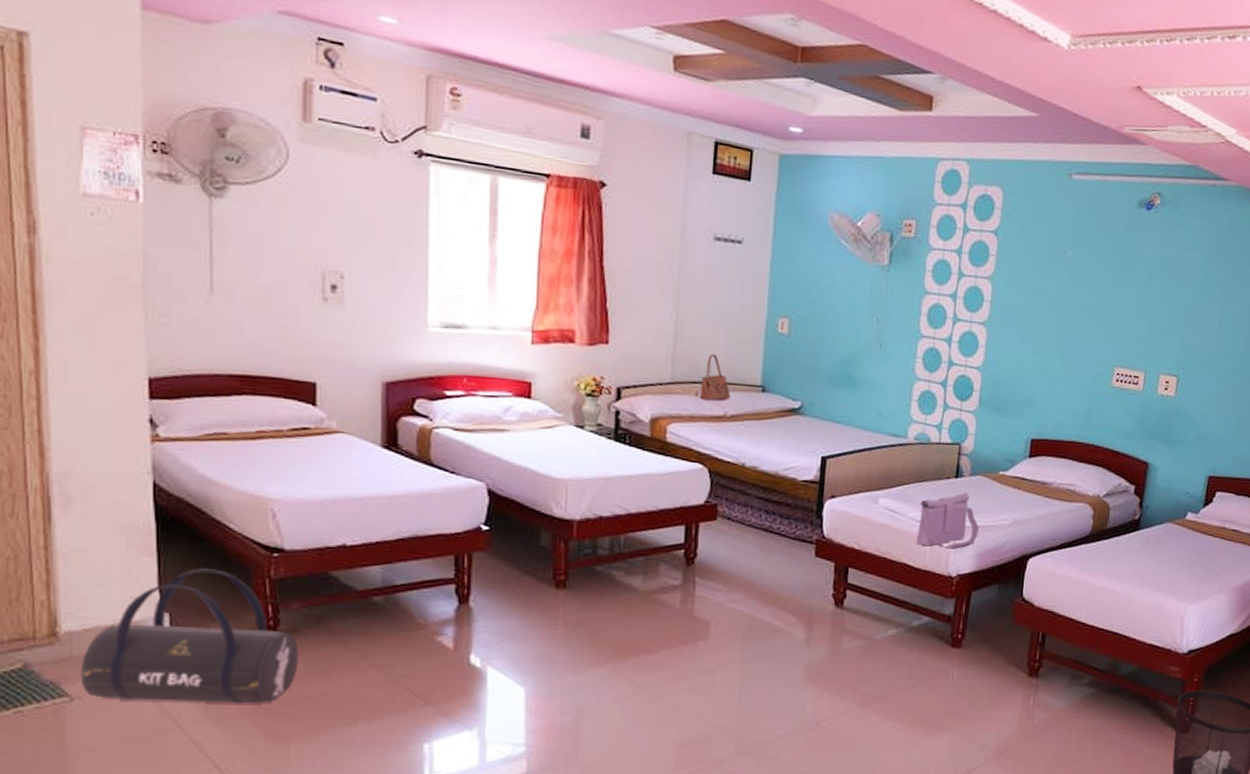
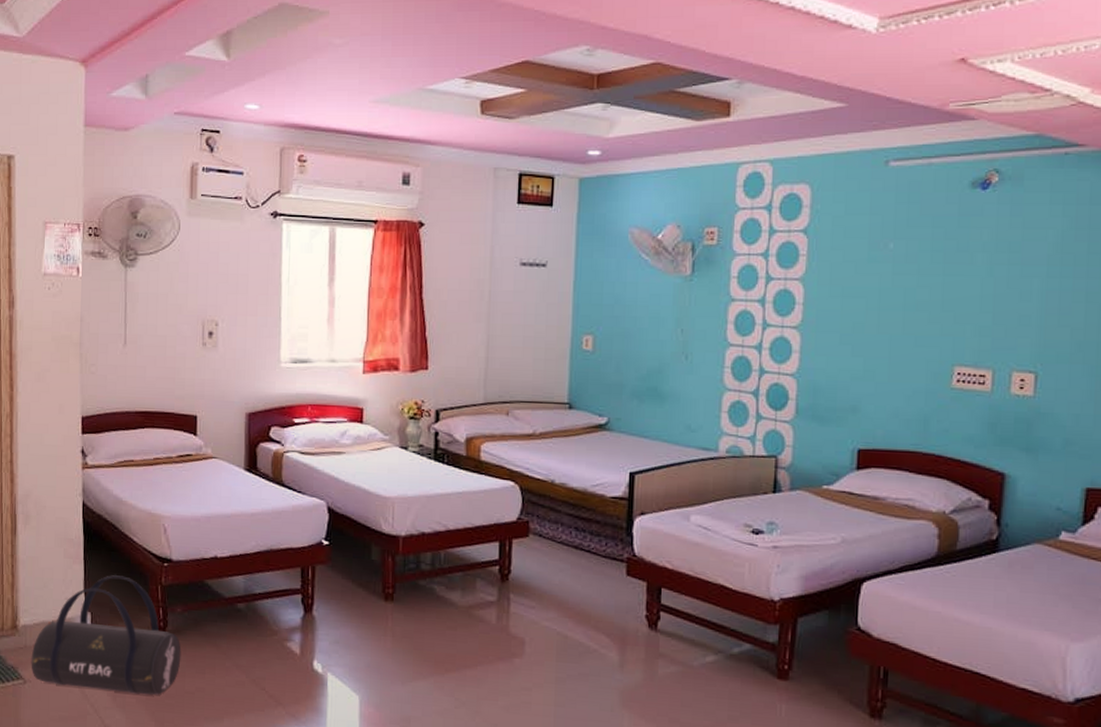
handbag: present [699,354,731,402] -> none [510,374,539,420]
shoulder bag: present [917,492,979,549] -> none [733,508,802,570]

